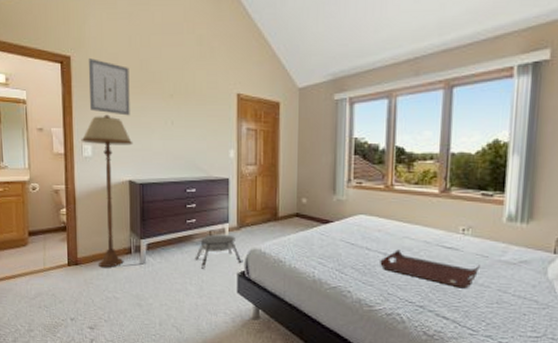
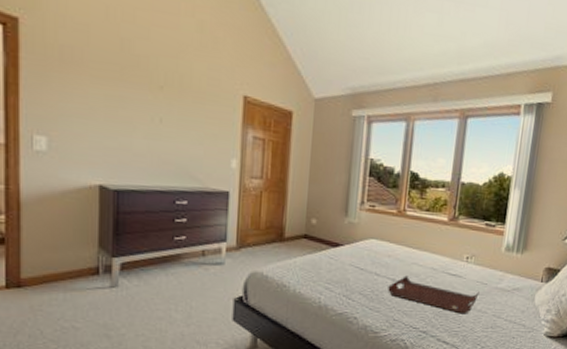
floor lamp: present [81,114,133,267] -> none [31,100,107,291]
wall art: present [88,59,130,116] -> none [45,25,105,106]
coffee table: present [195,234,242,269] -> none [182,254,240,294]

